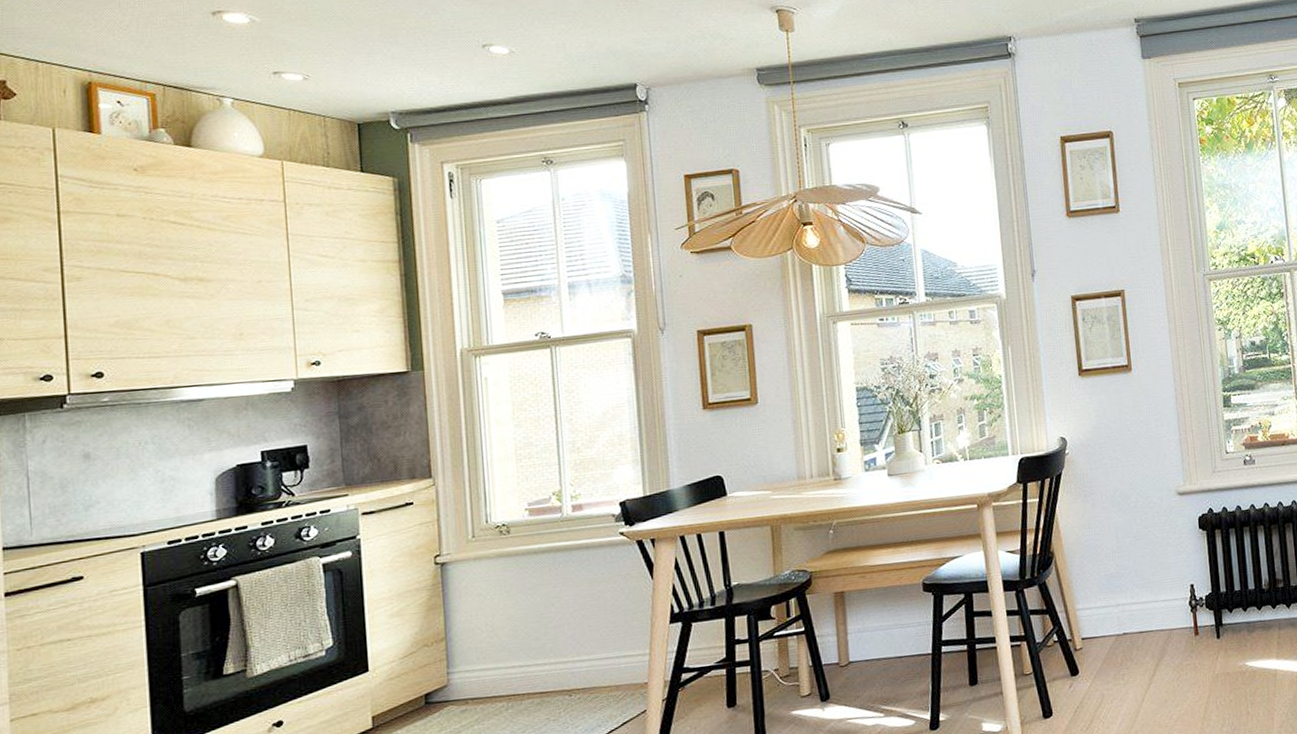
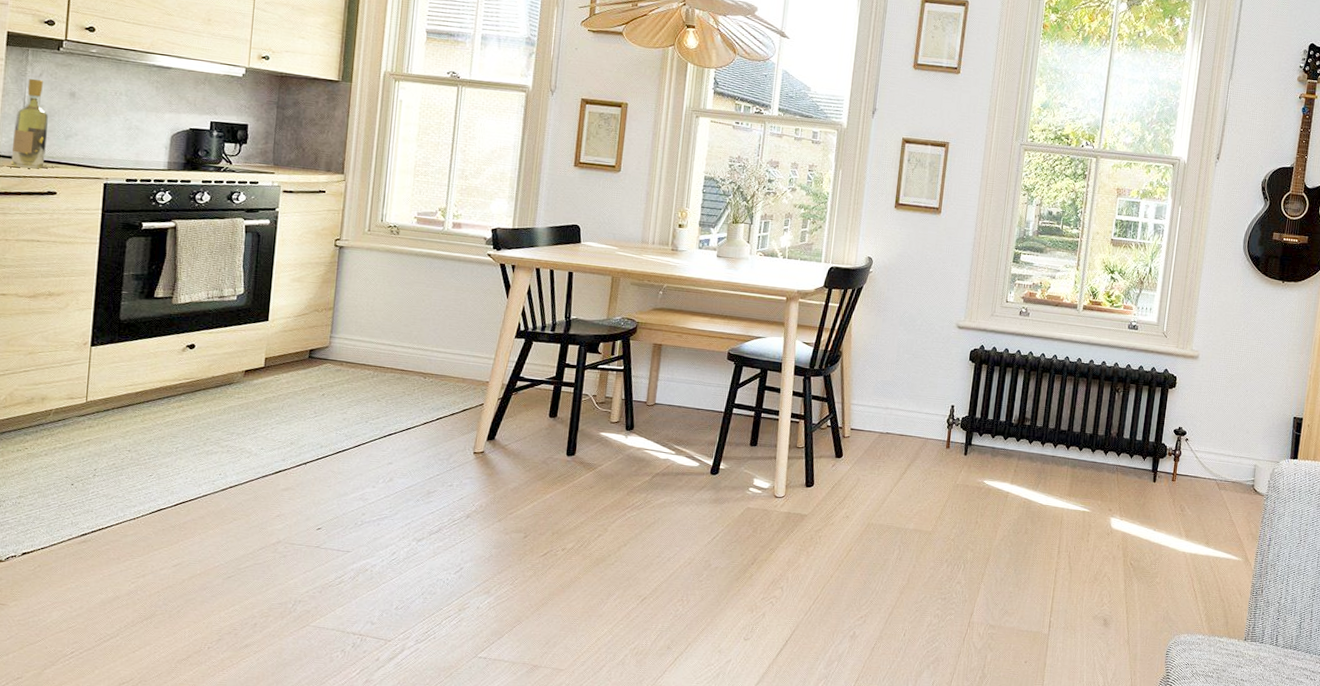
bottle: none [19,447,64,559] -> present [10,78,49,170]

